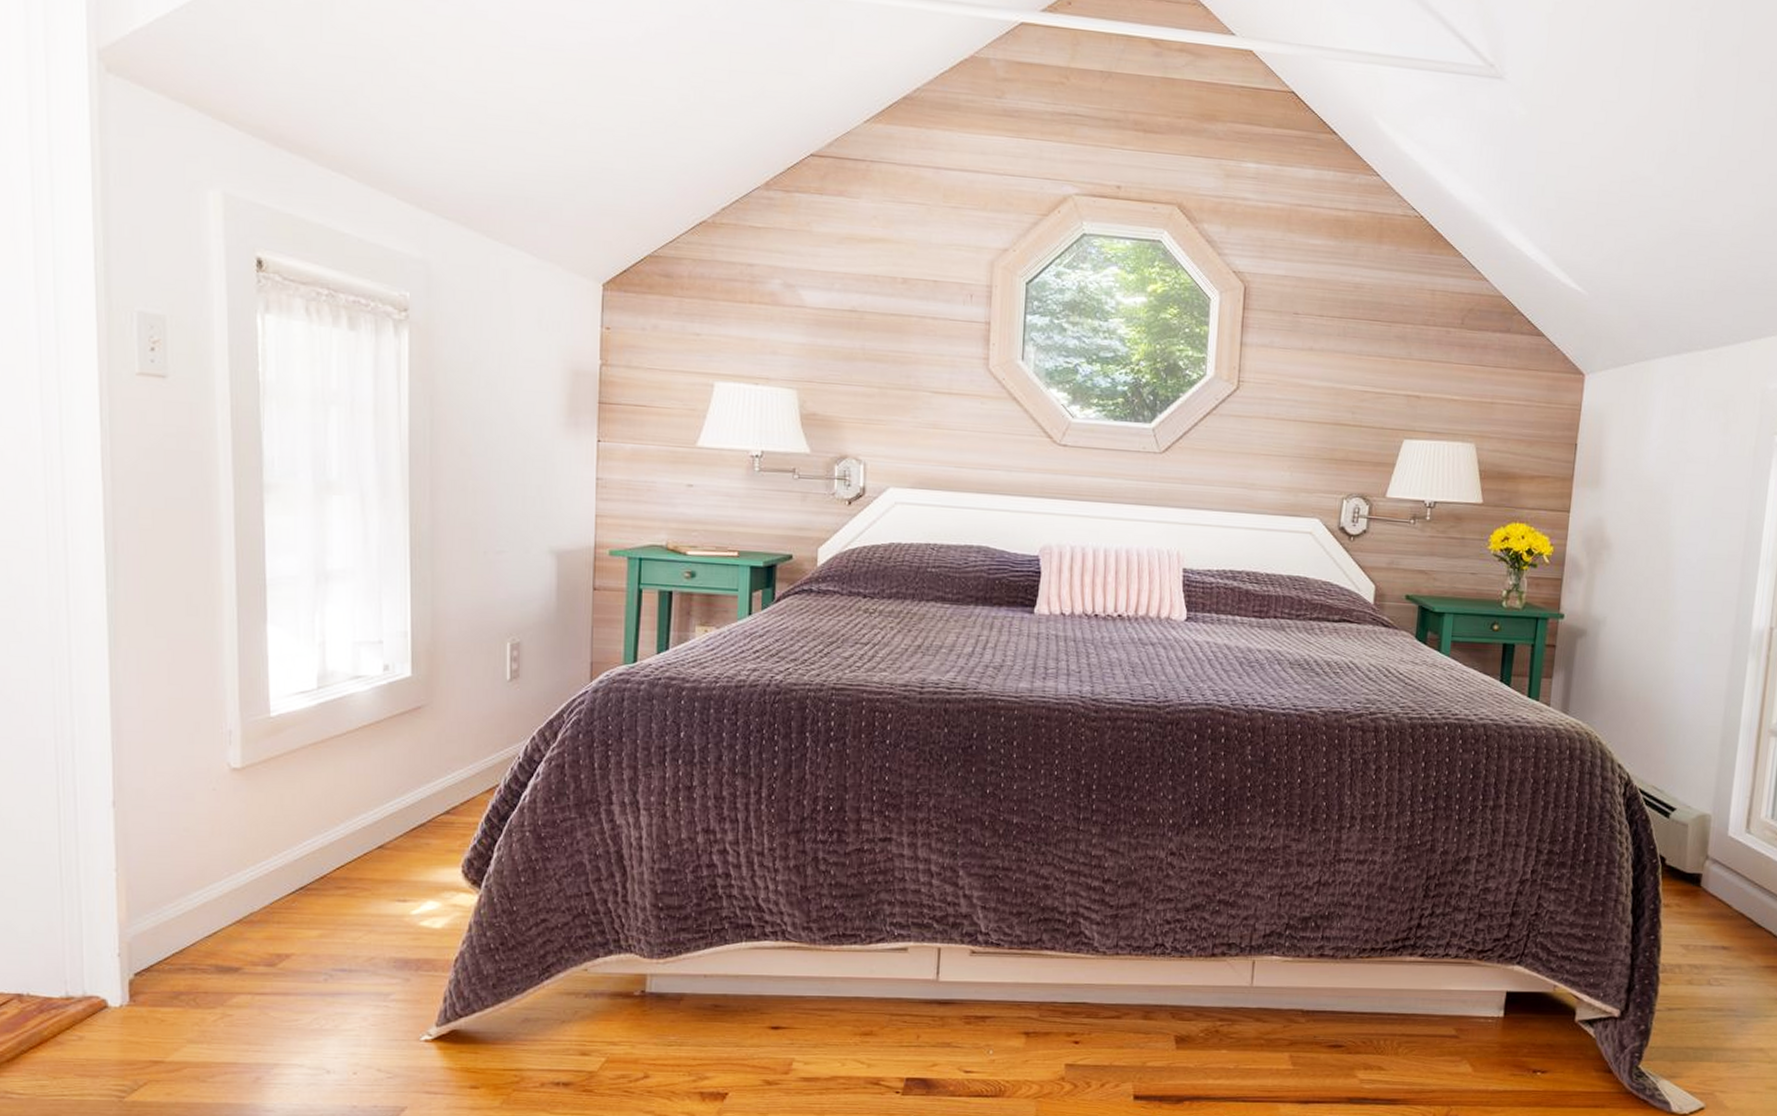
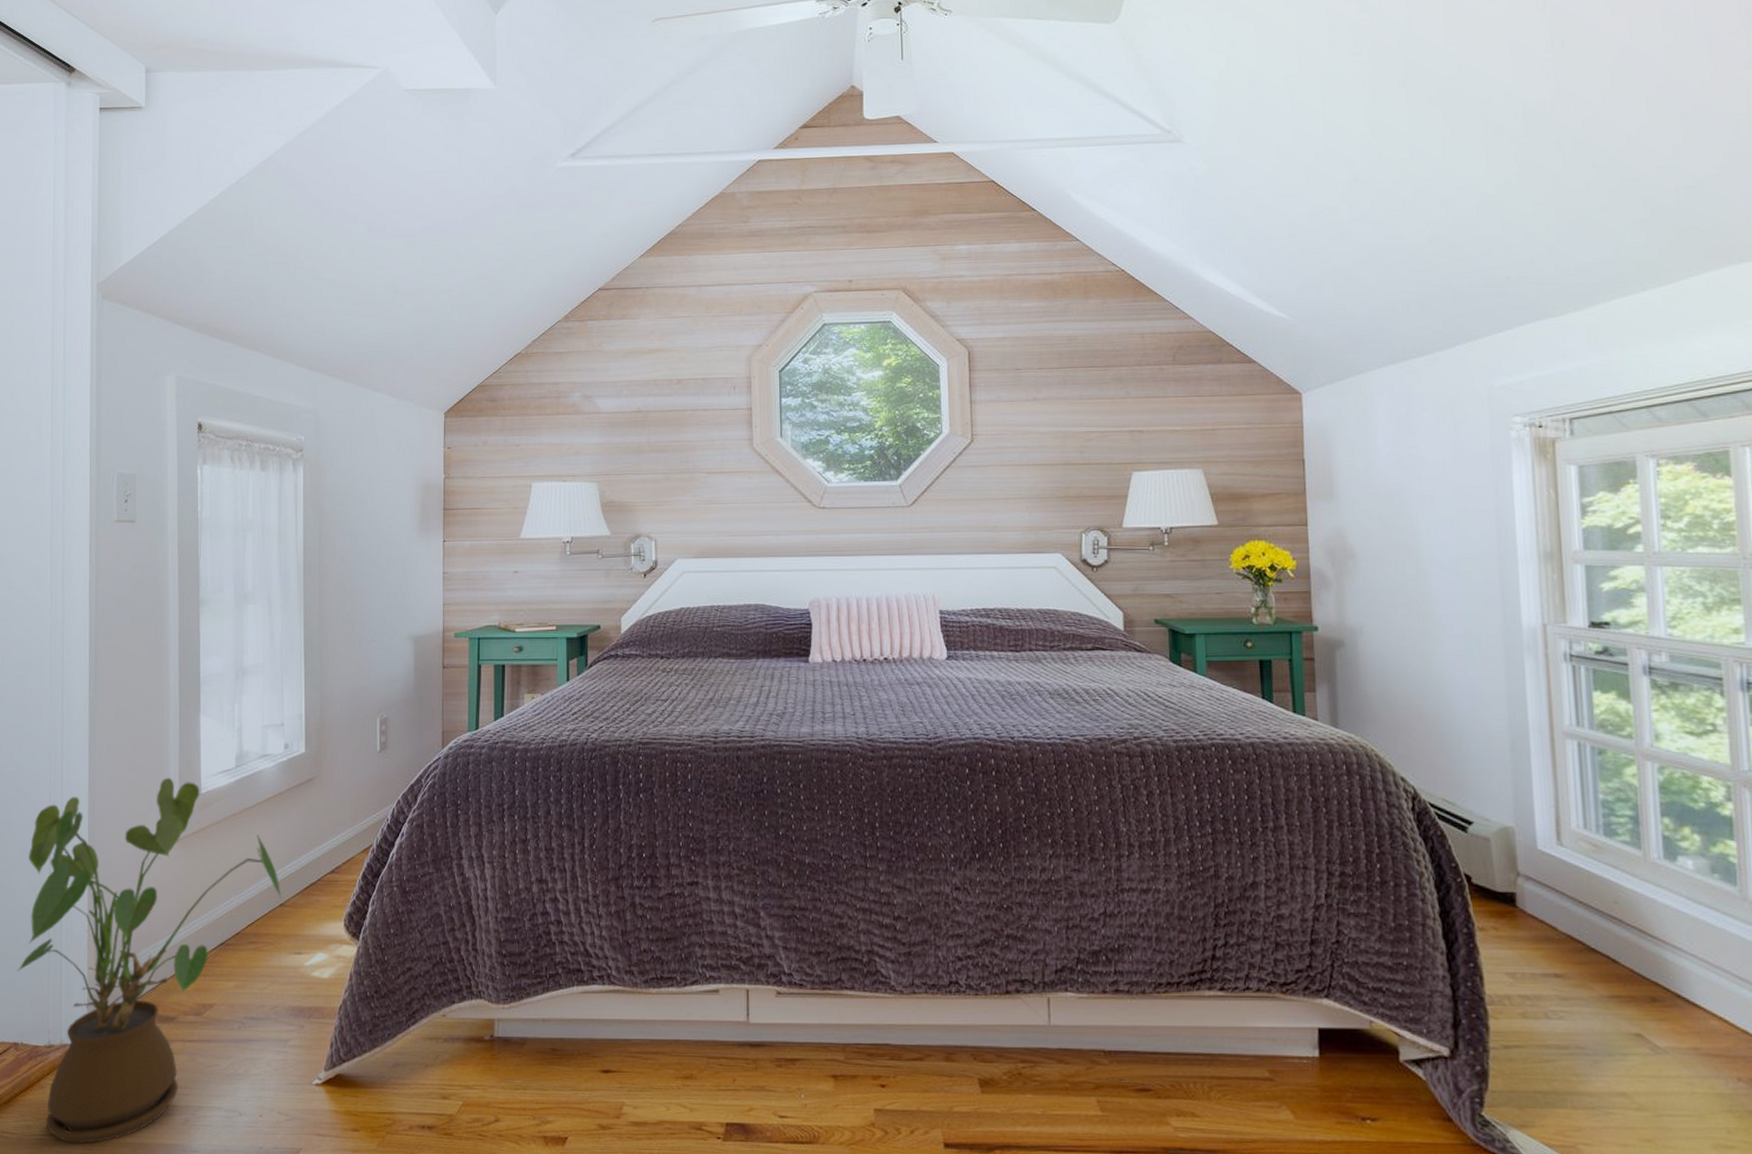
house plant: none [14,695,383,1104] -> present [15,777,284,1144]

